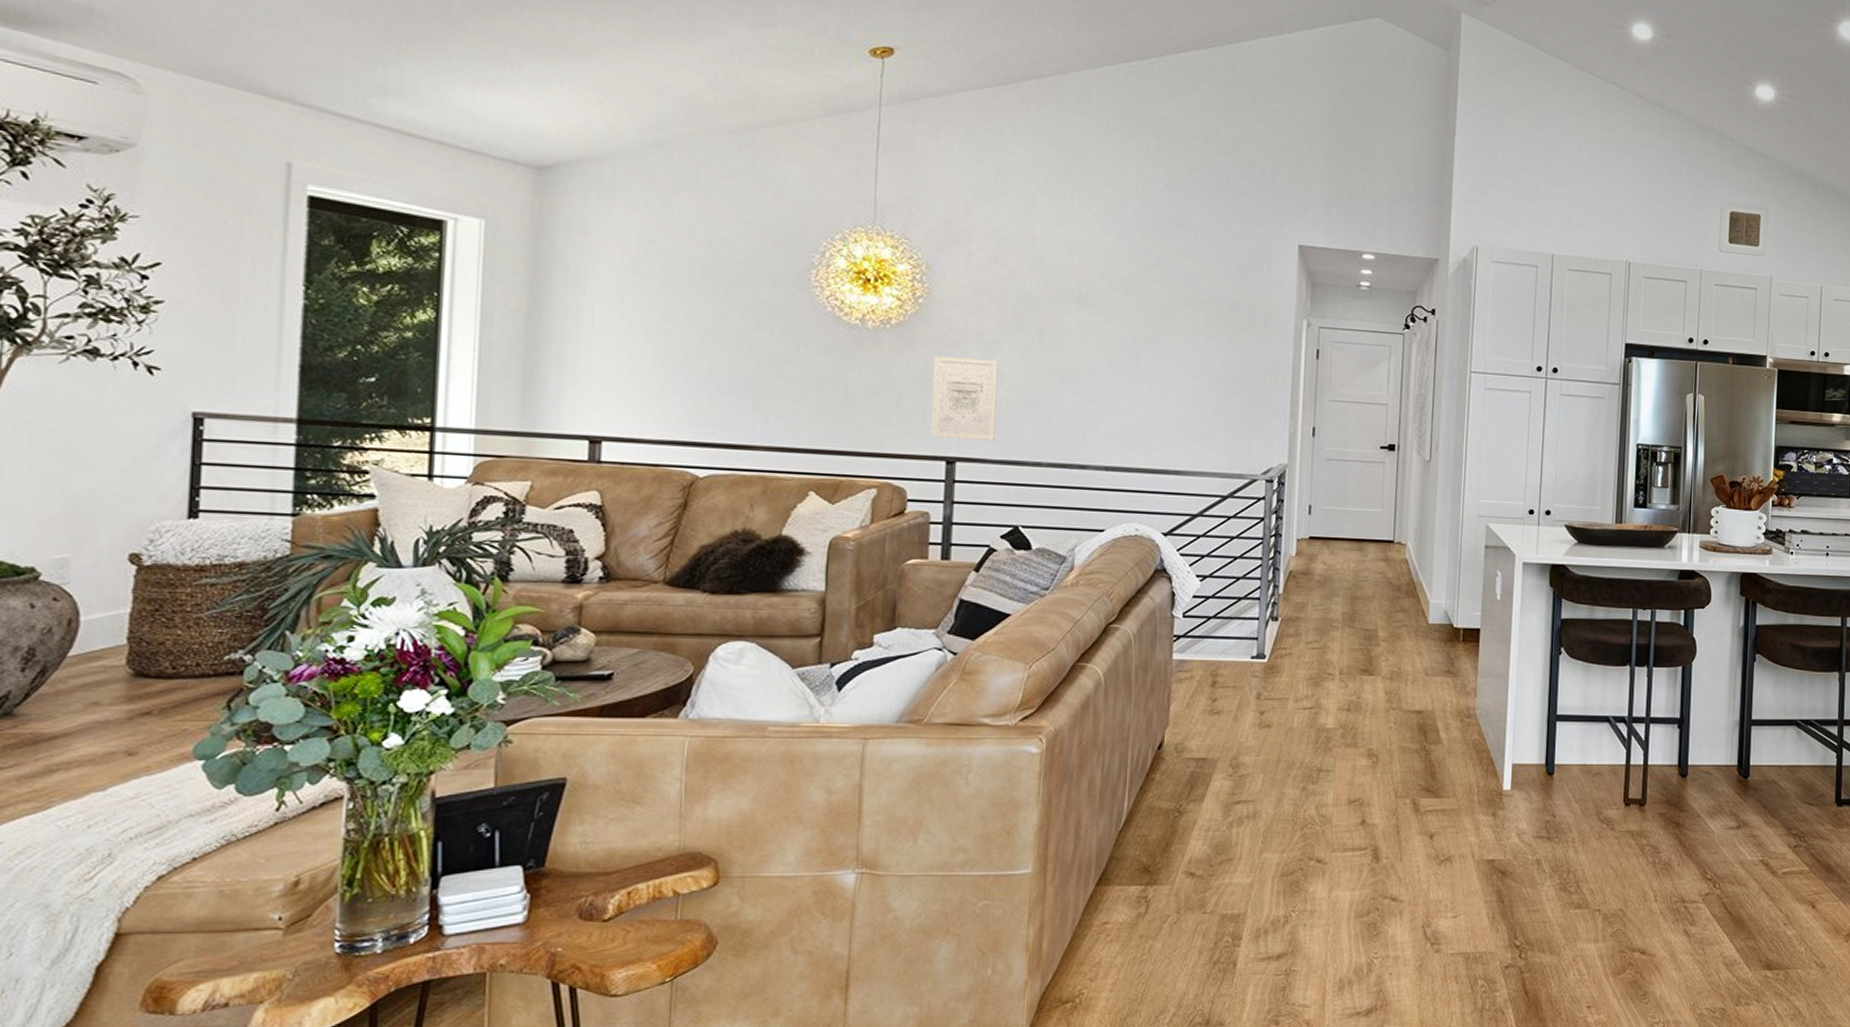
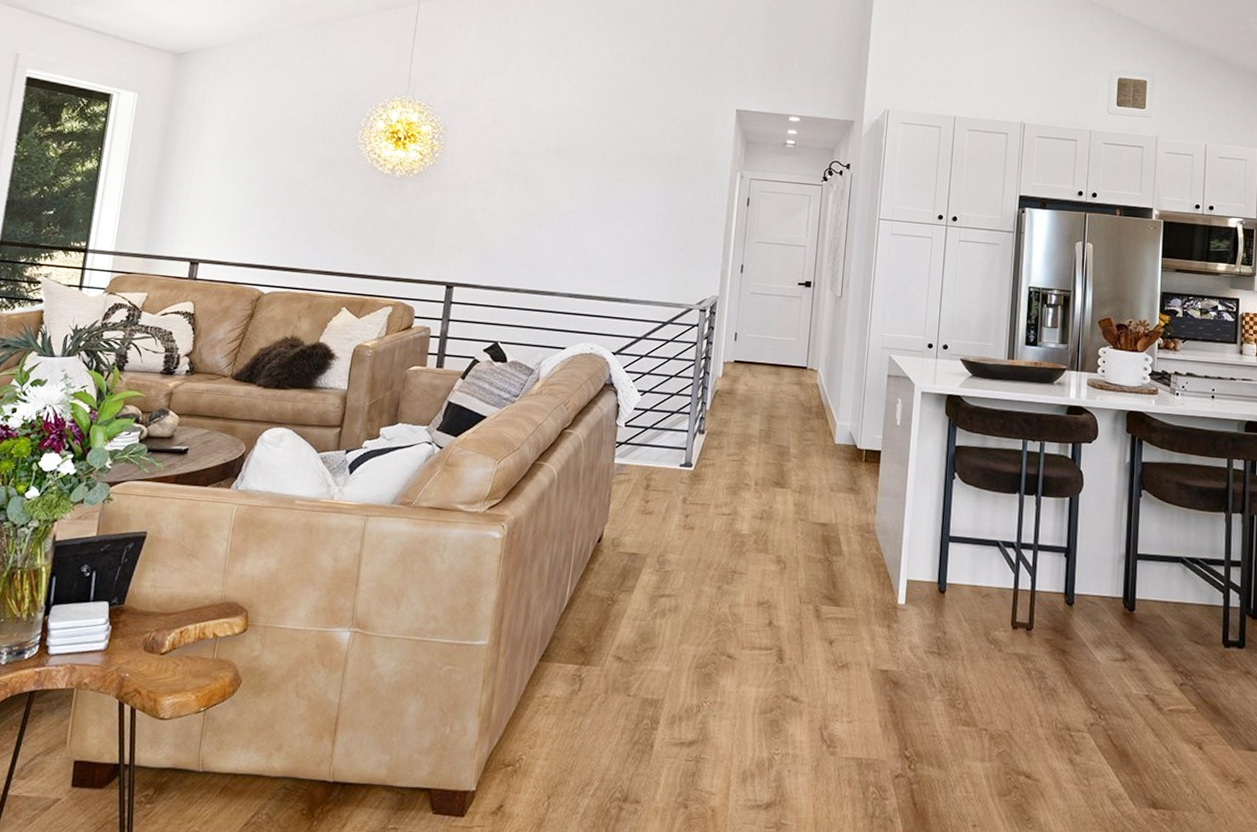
wall art: present [930,356,999,441] -> none [436,199,492,270]

